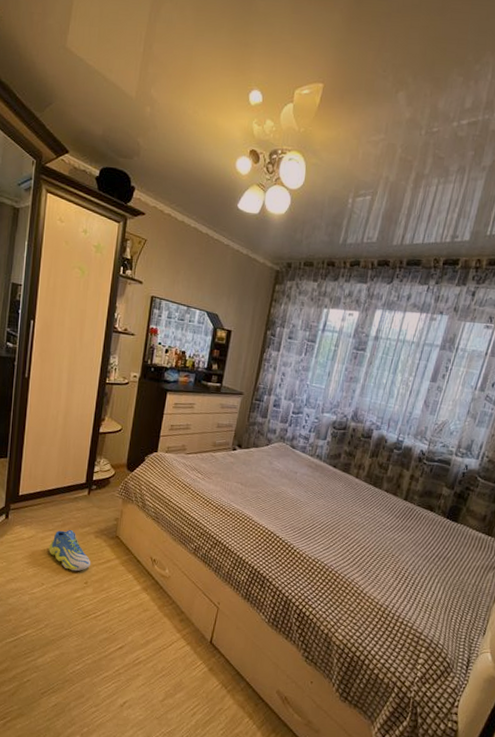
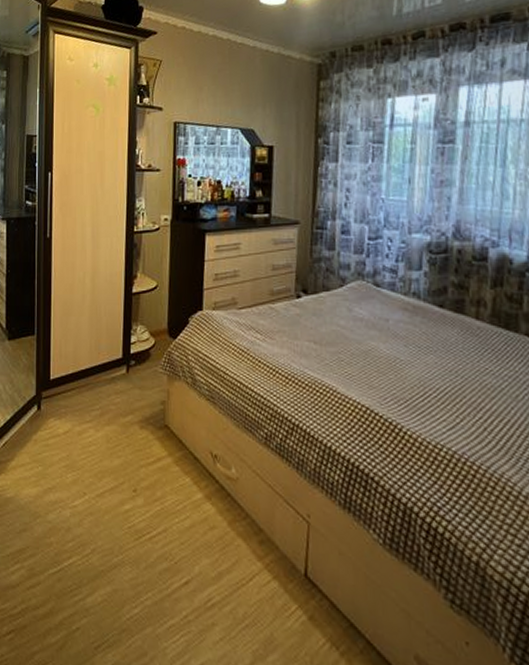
sneaker: present [49,529,91,572] -> none [88,419,139,475]

